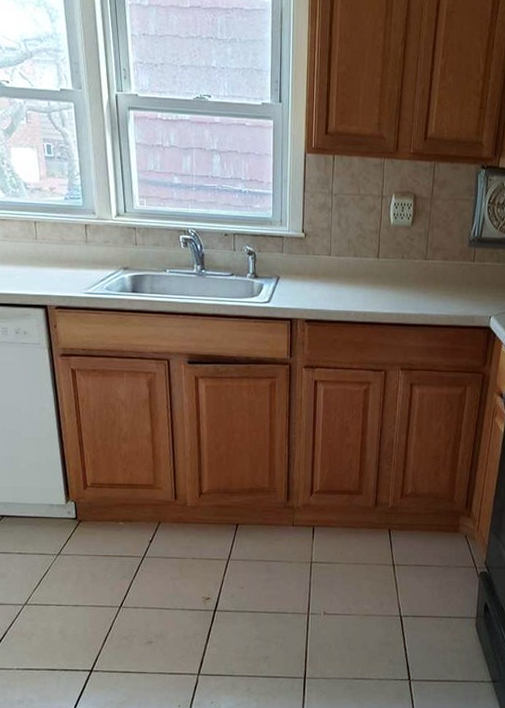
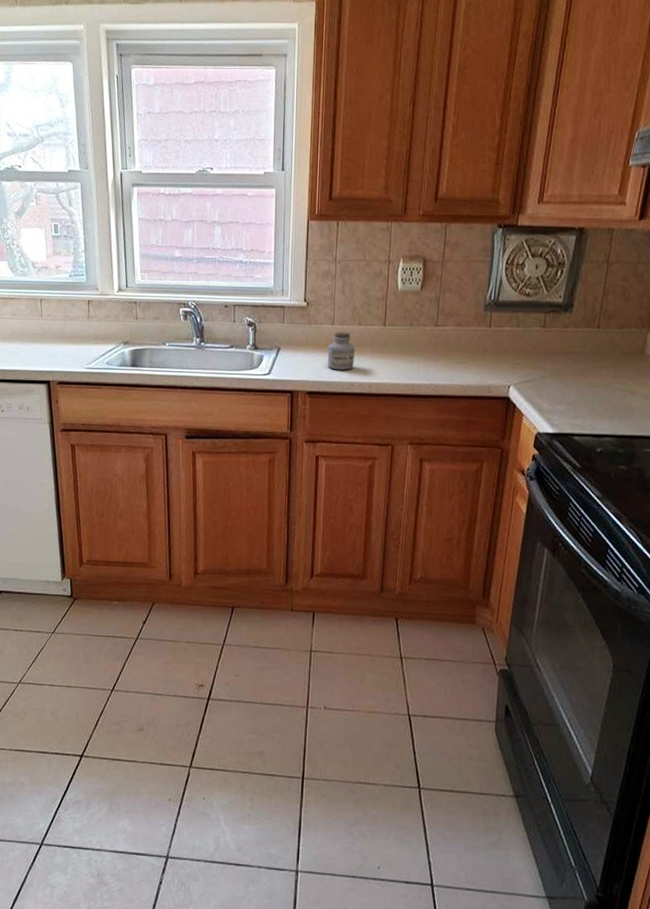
jar: none [324,262,350,300] -> present [327,332,354,370]

